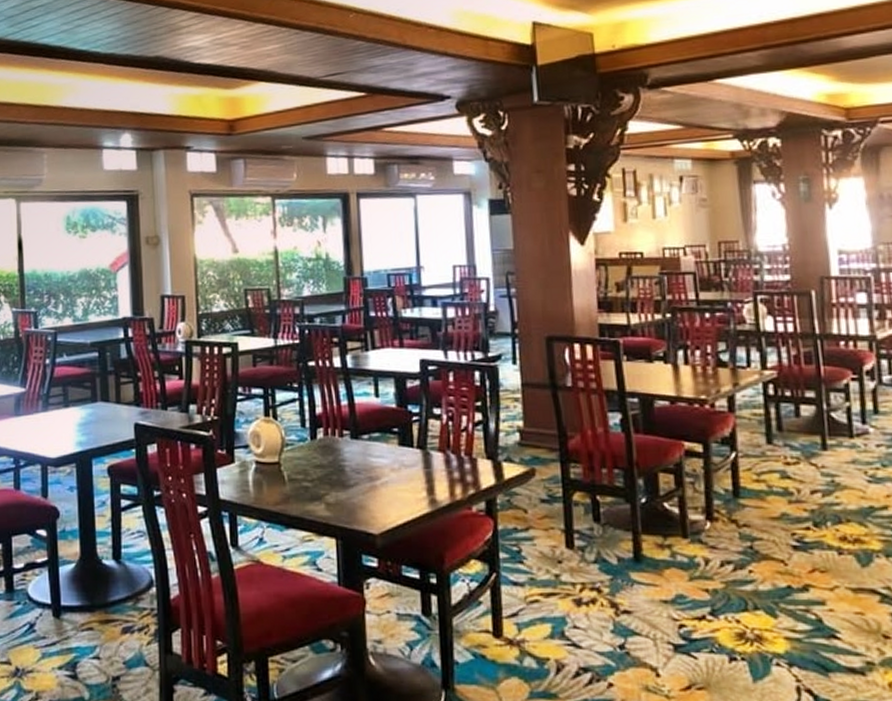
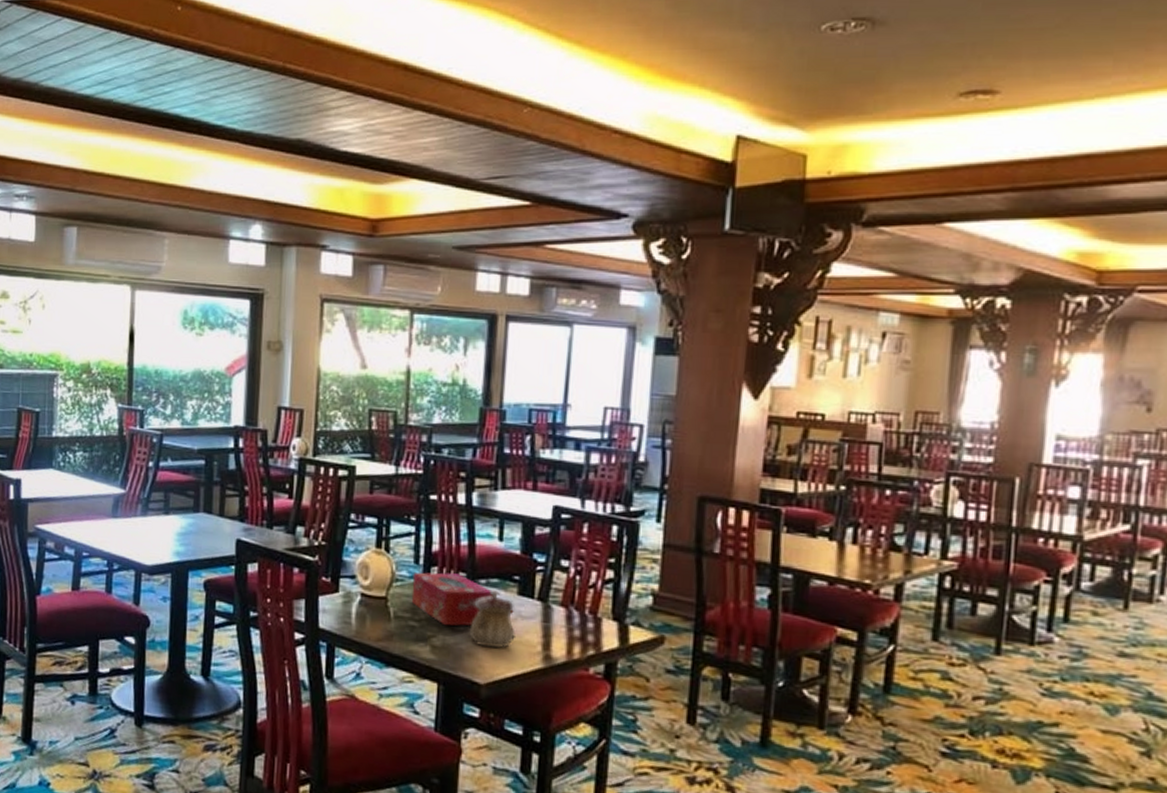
tissue box: none [301,432,377,483] -> present [411,572,494,627]
teapot: none [358,444,401,499] -> present [469,590,516,649]

